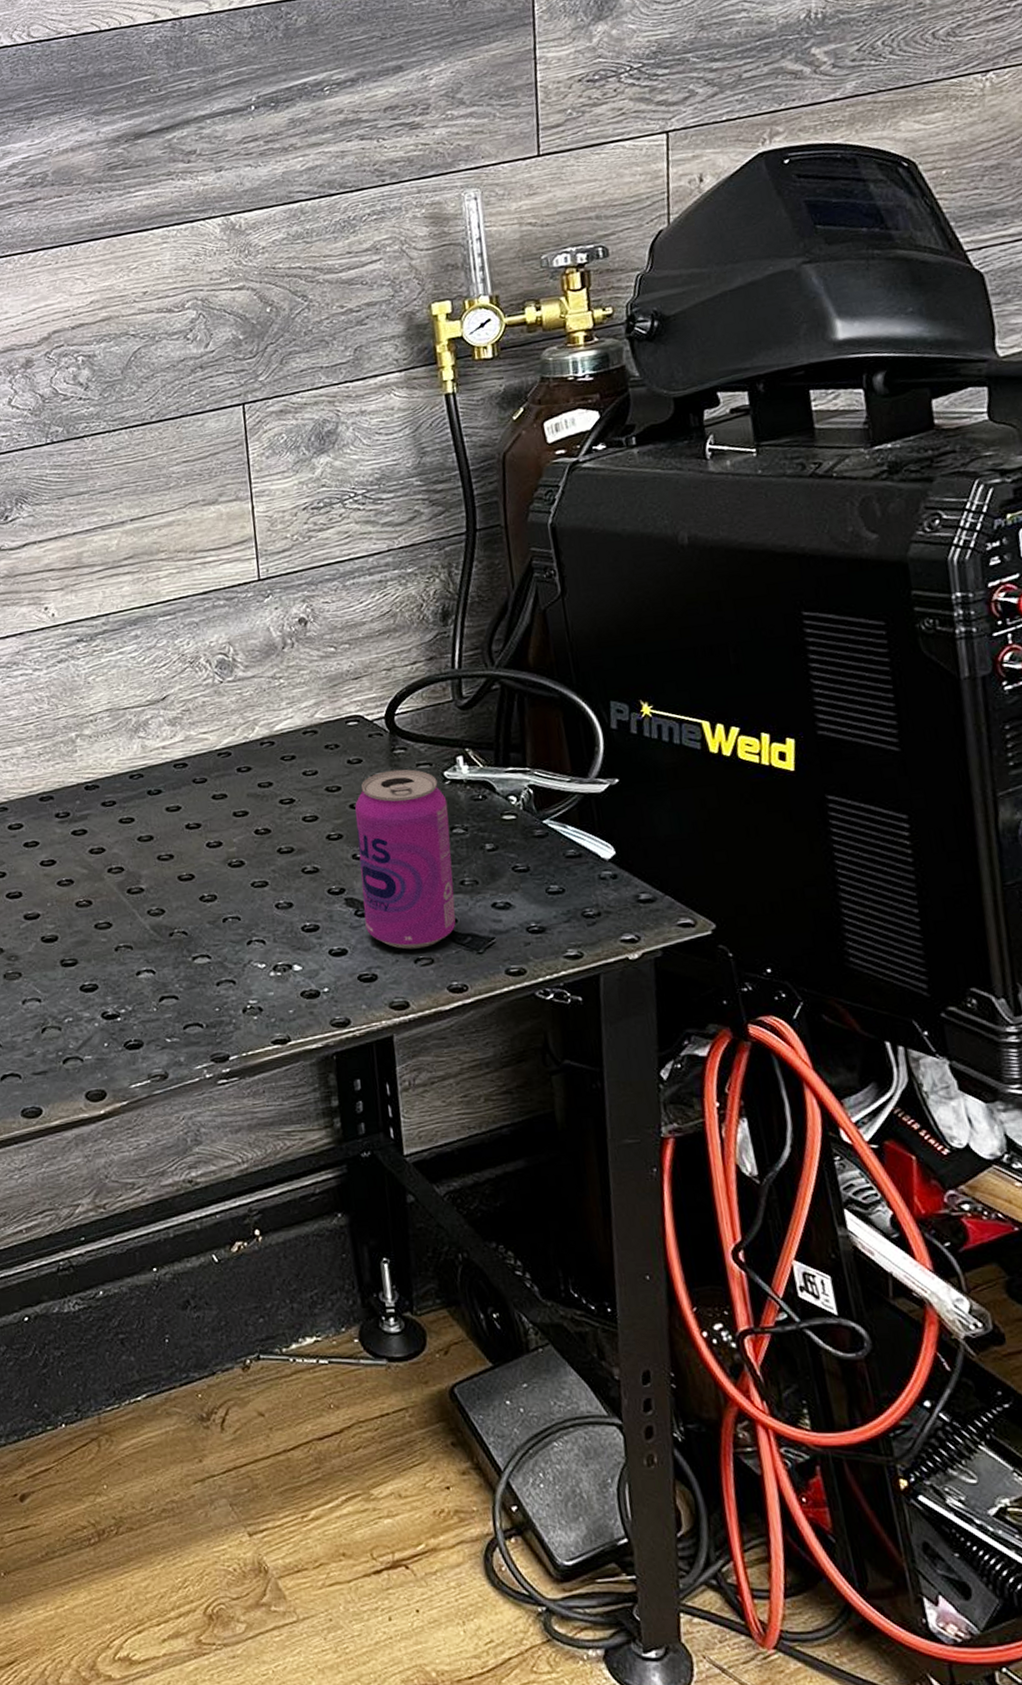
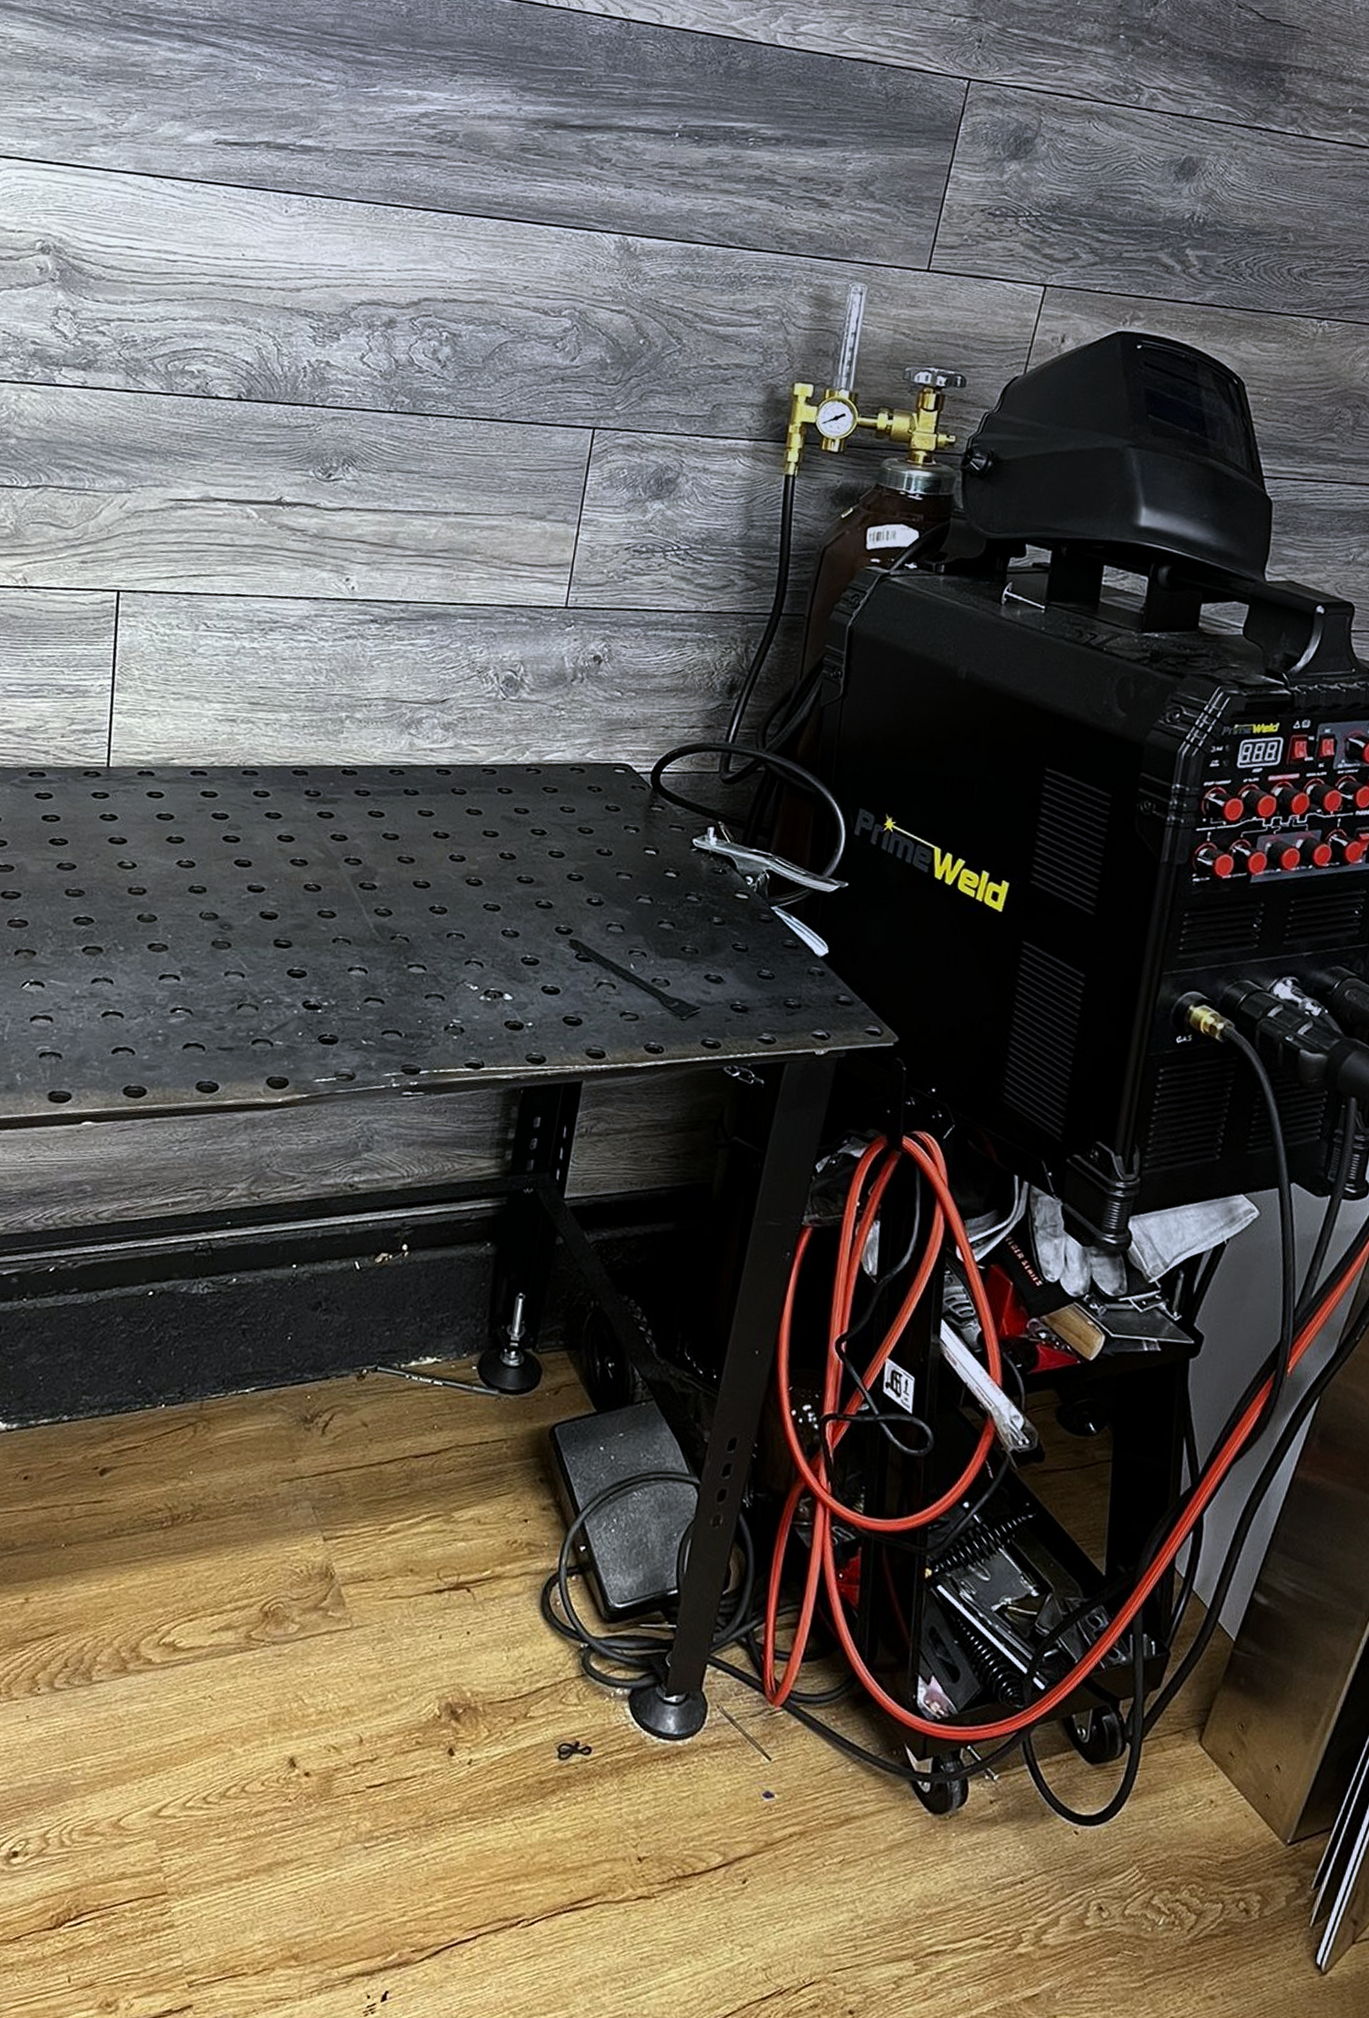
beverage can: present [355,769,456,950] -> none [582,824,689,1004]

